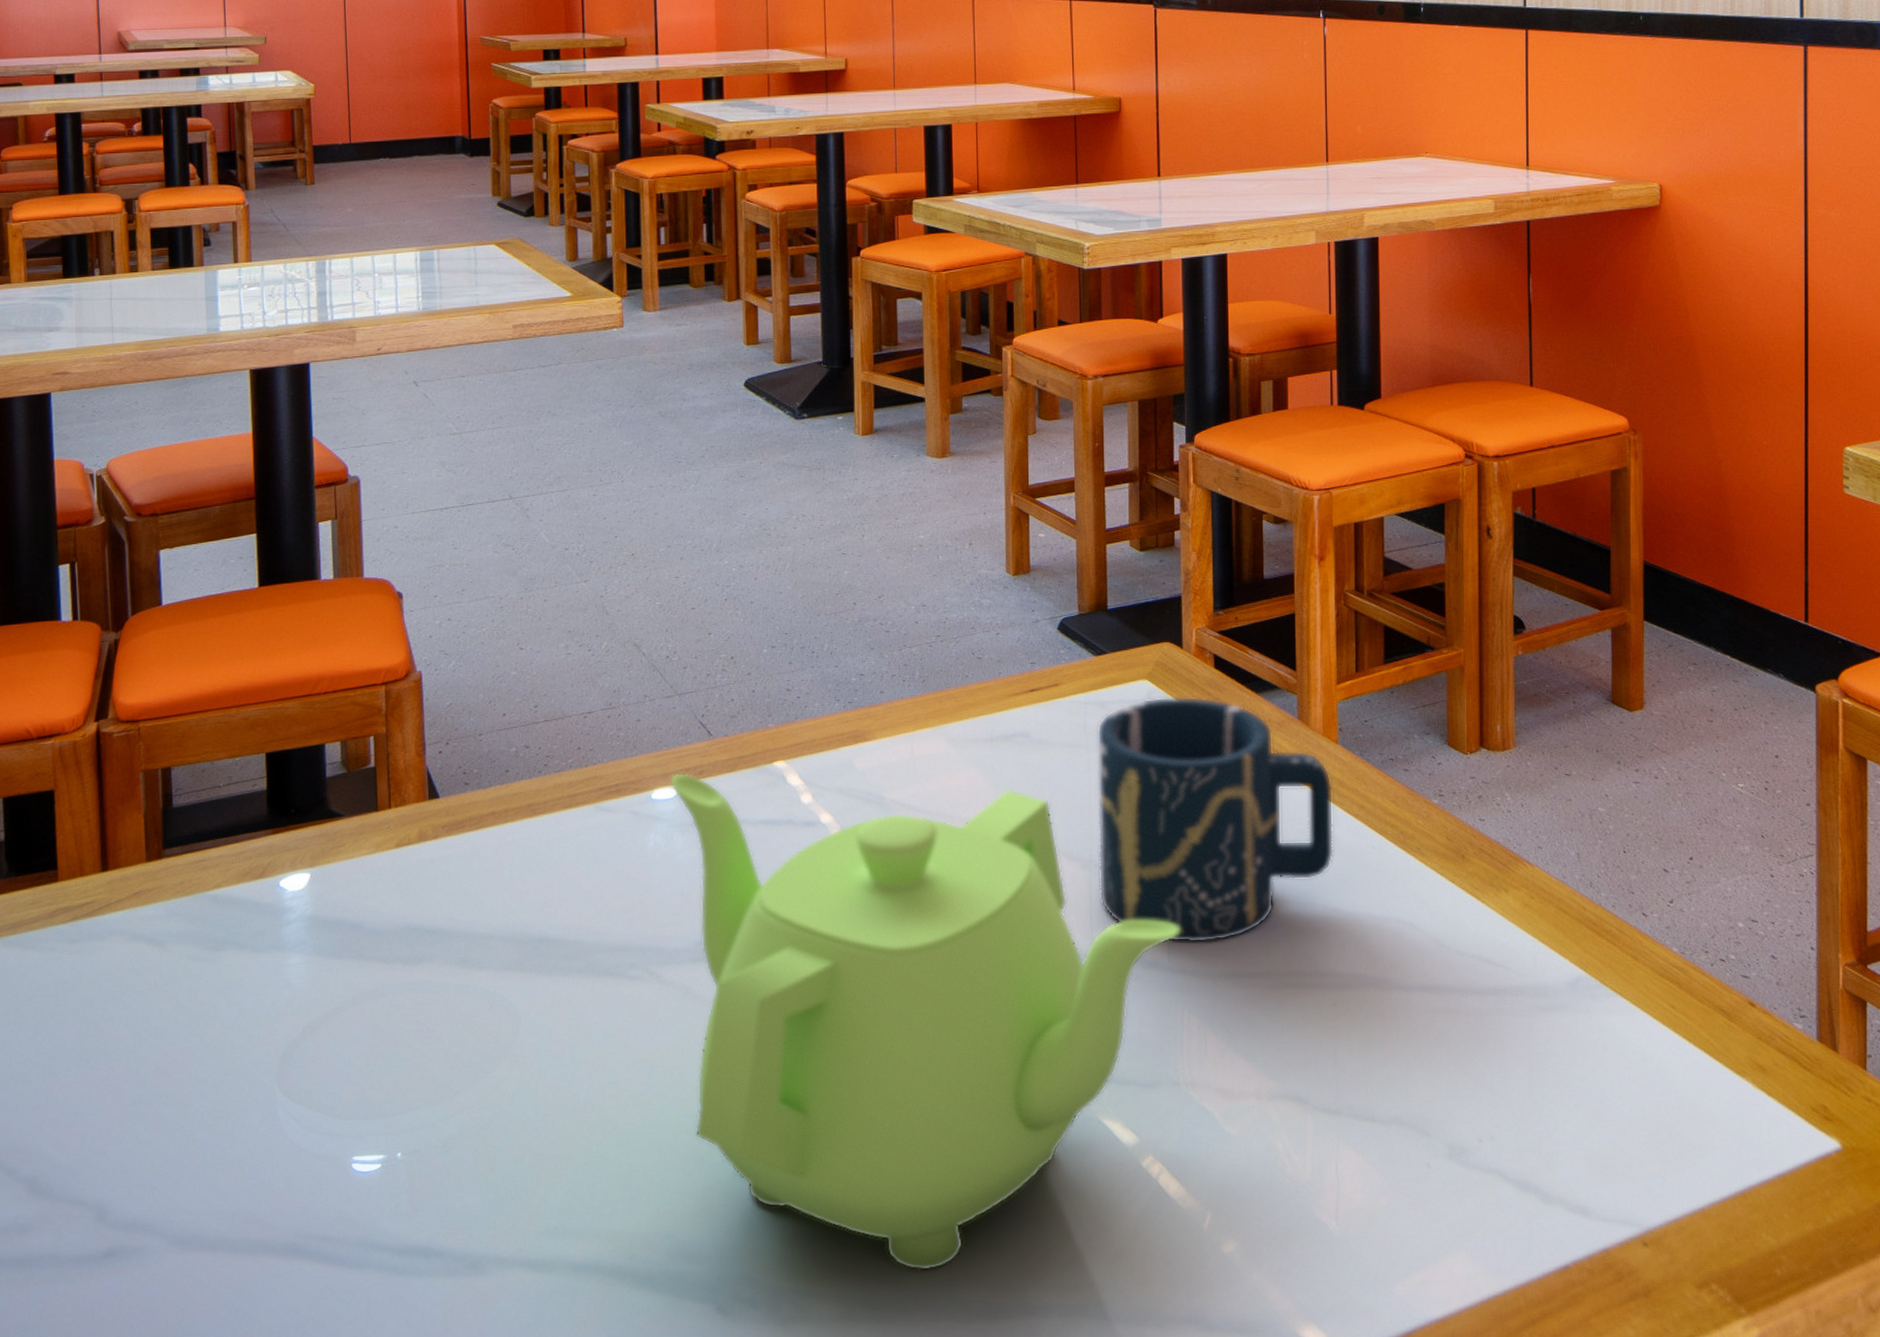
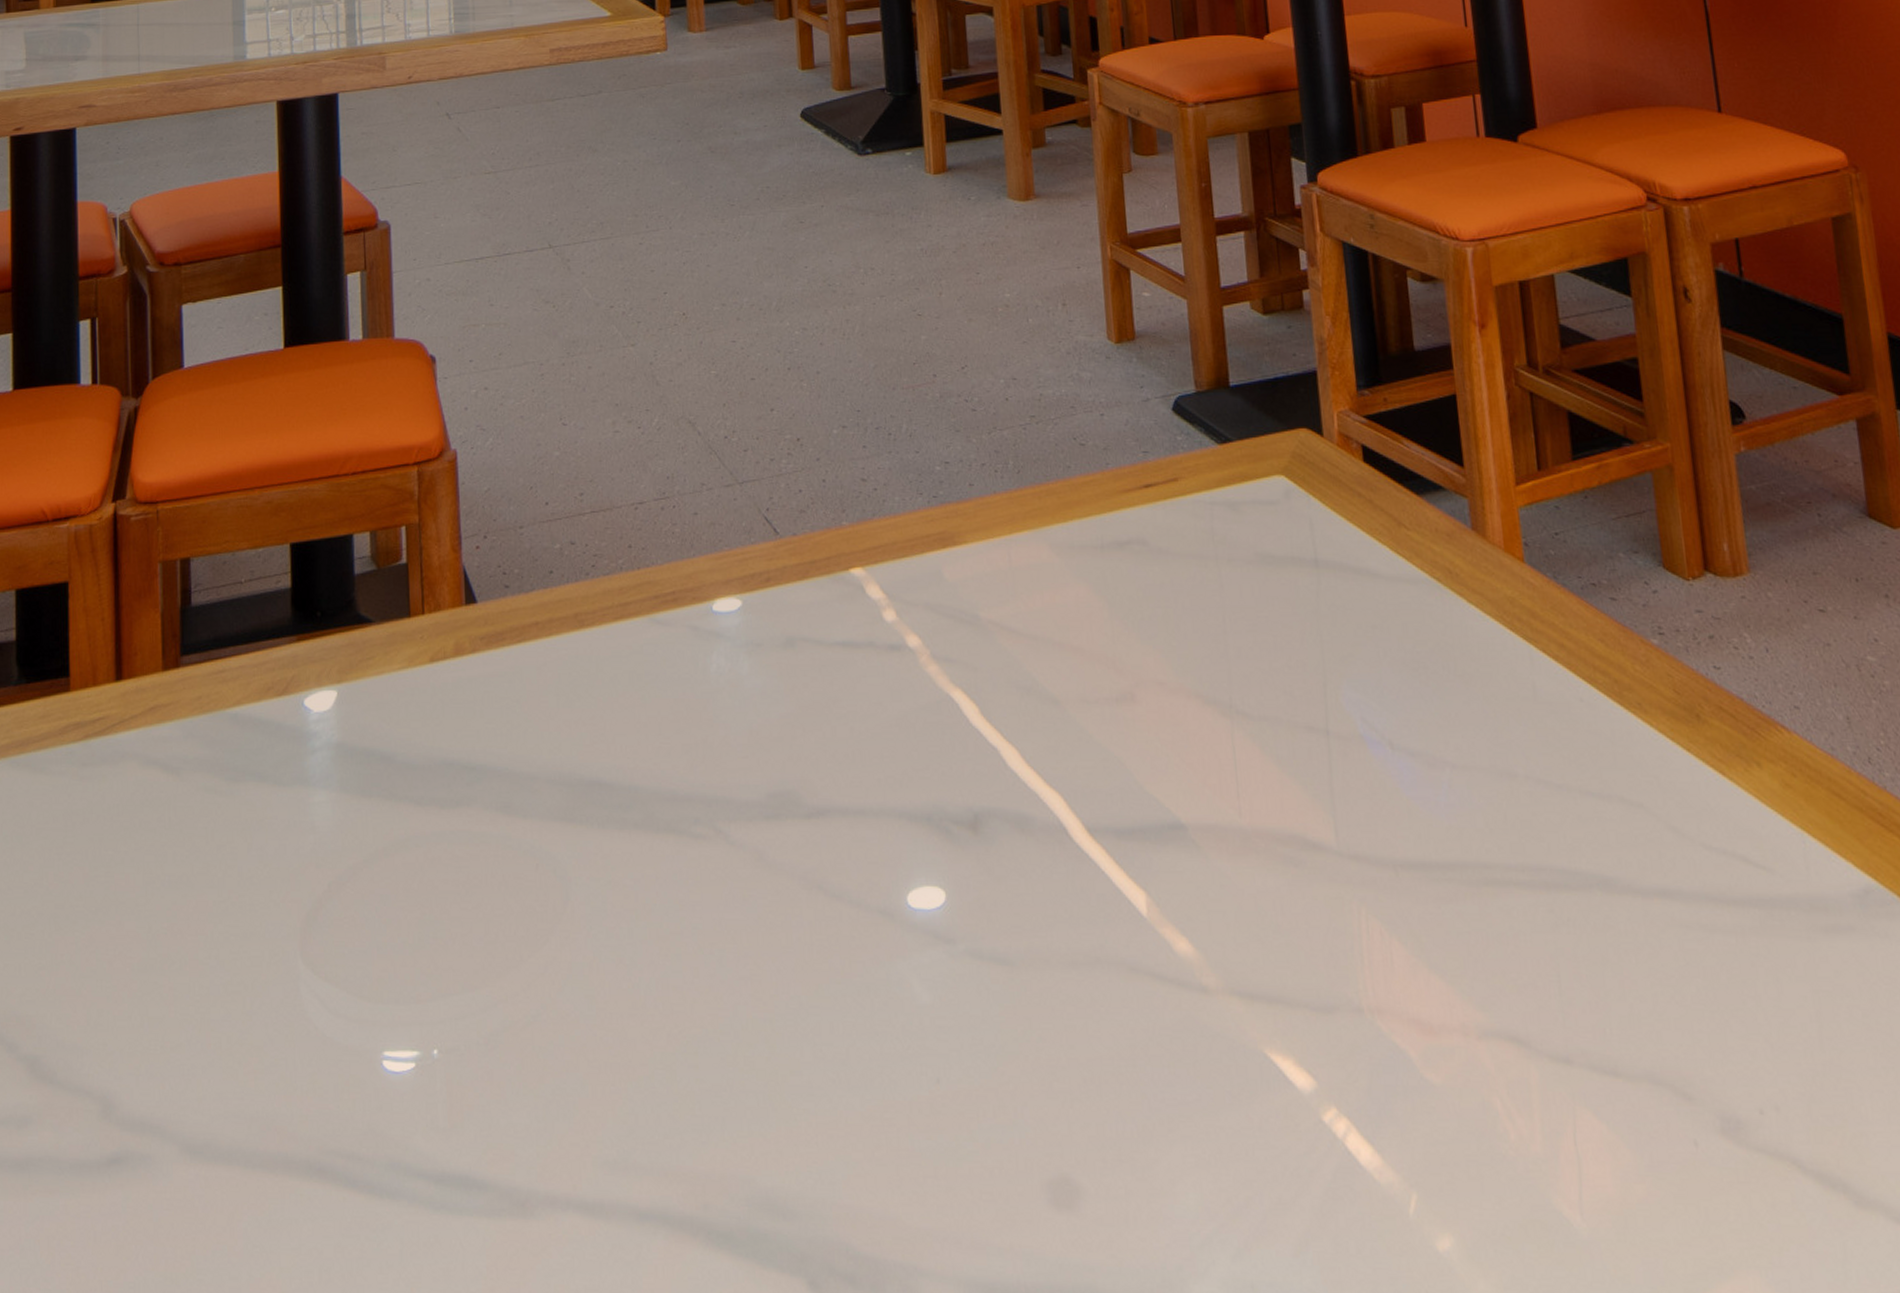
teapot: present [669,772,1181,1271] -> none [732,578,1348,1251]
cup: present [1097,696,1334,944] -> none [1227,497,1533,820]

